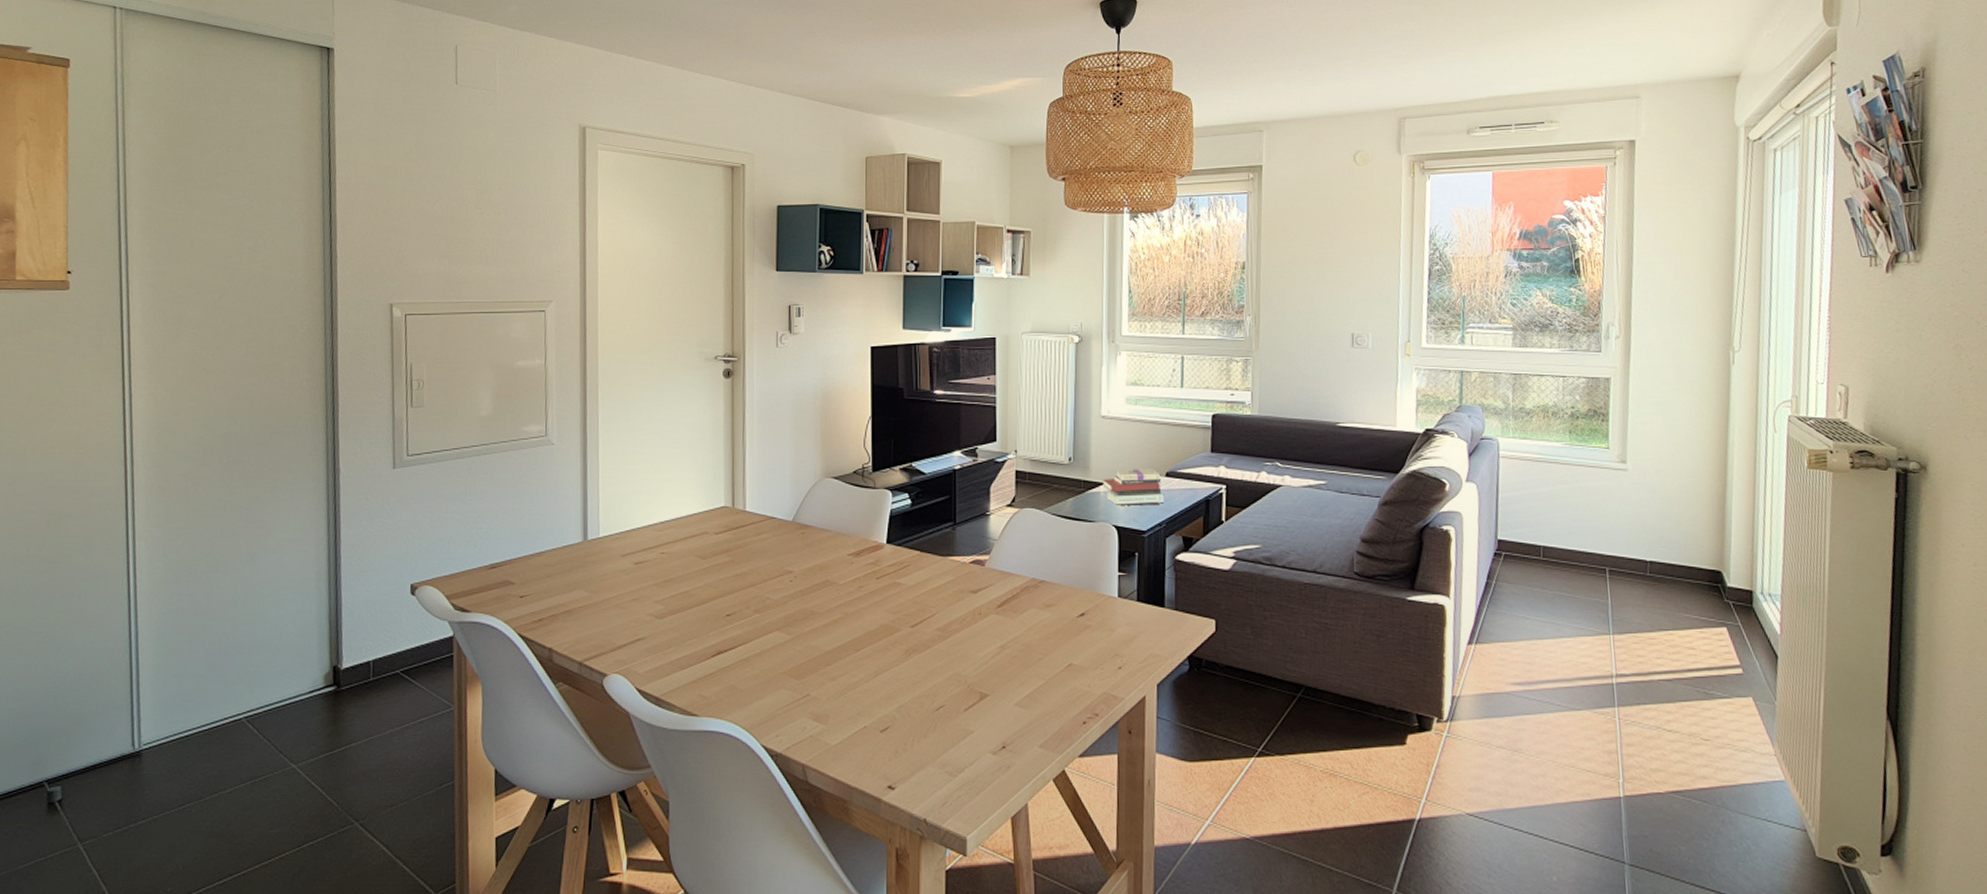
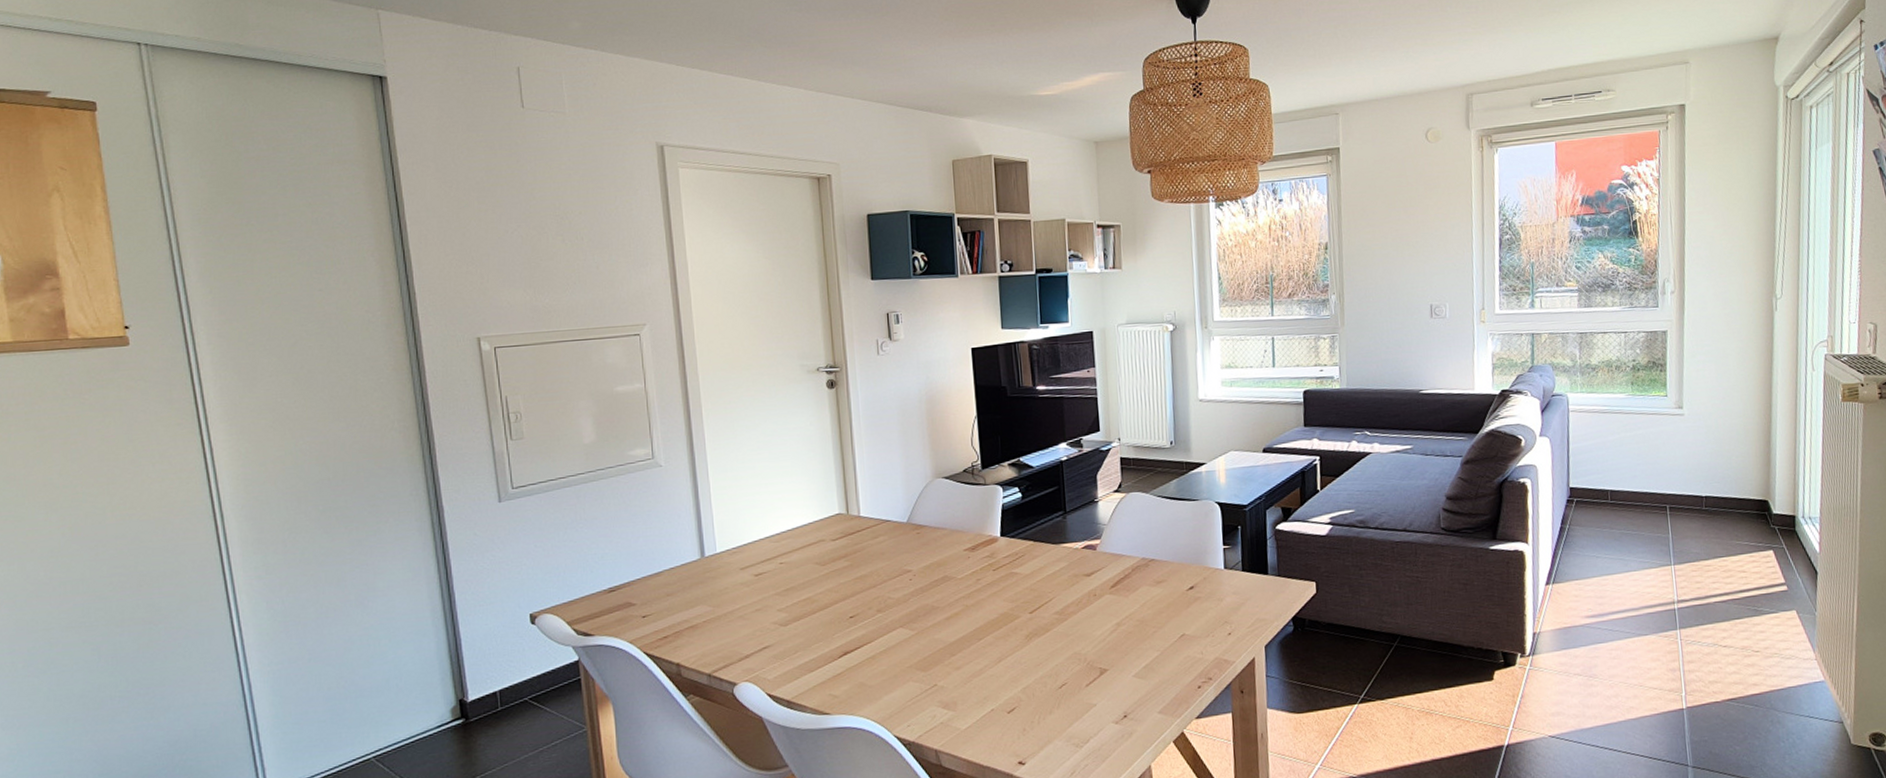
books: present [1102,469,1163,505] -> none [1203,446,1262,483]

